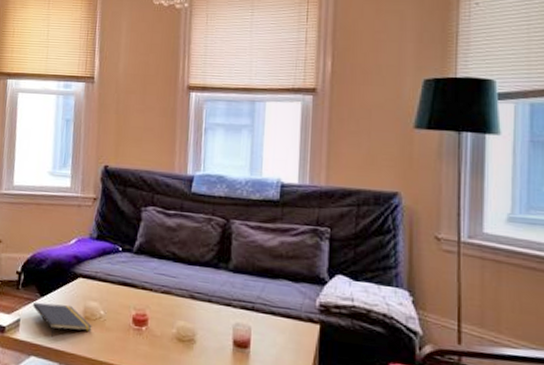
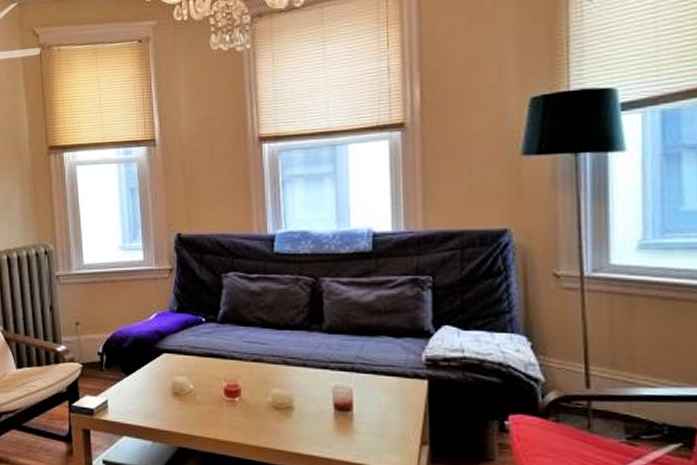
notepad: present [32,302,92,338] -> none [118,382,183,416]

